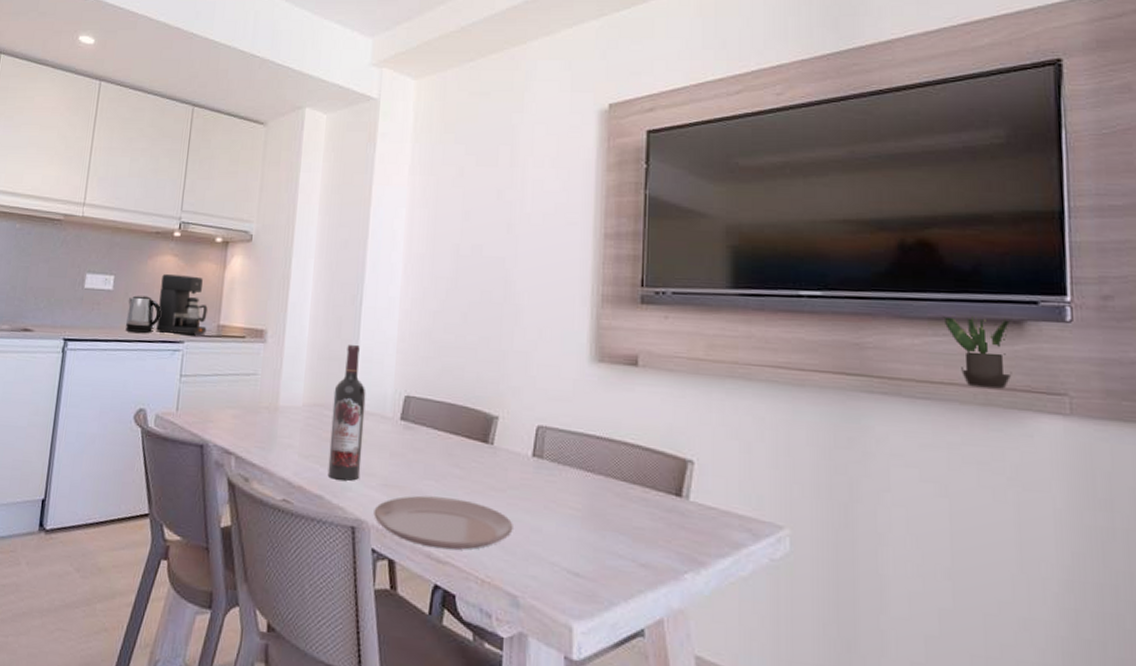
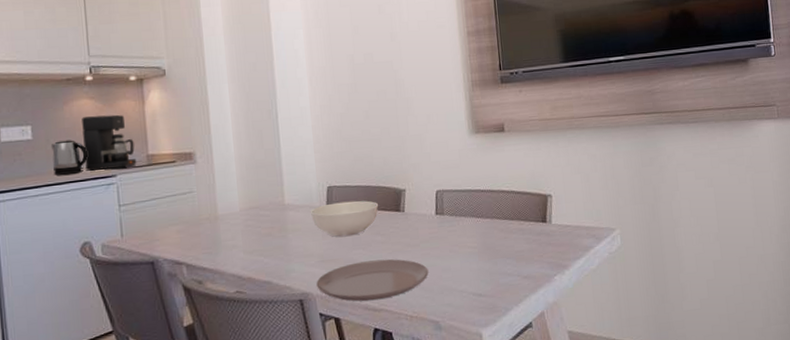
wine bottle: present [327,344,366,481] -> none [265,151,300,266]
bowl: none [380,416,463,462] -> present [310,200,379,238]
potted plant: present [943,315,1013,389] -> none [701,58,744,110]

